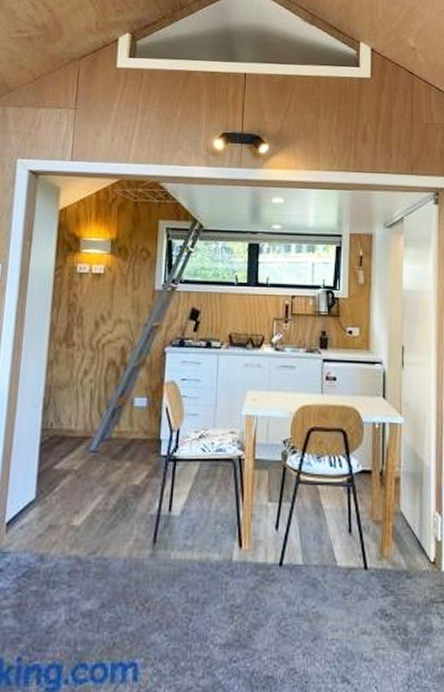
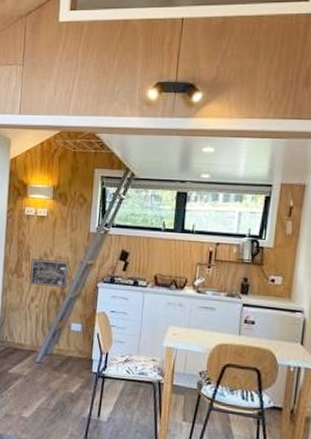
wall art: none [83,324,131,356] -> present [30,259,69,288]

